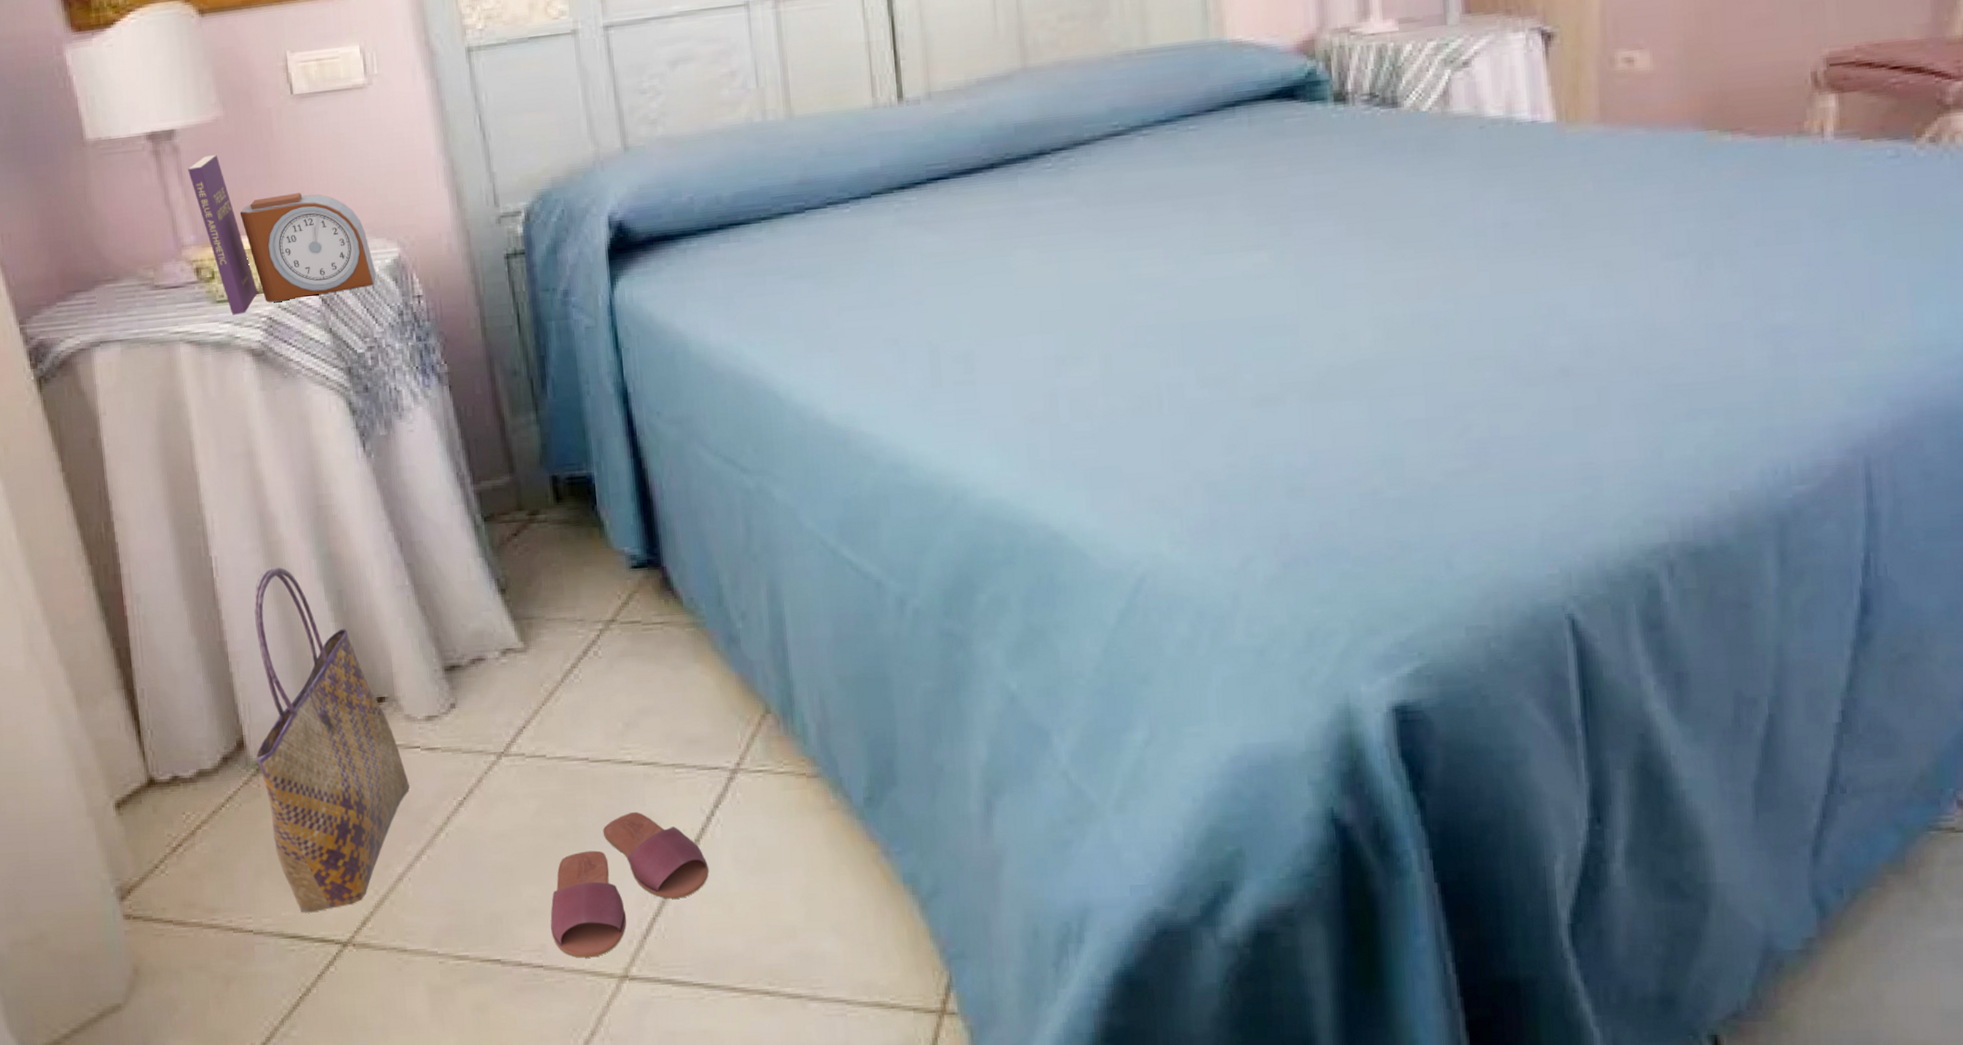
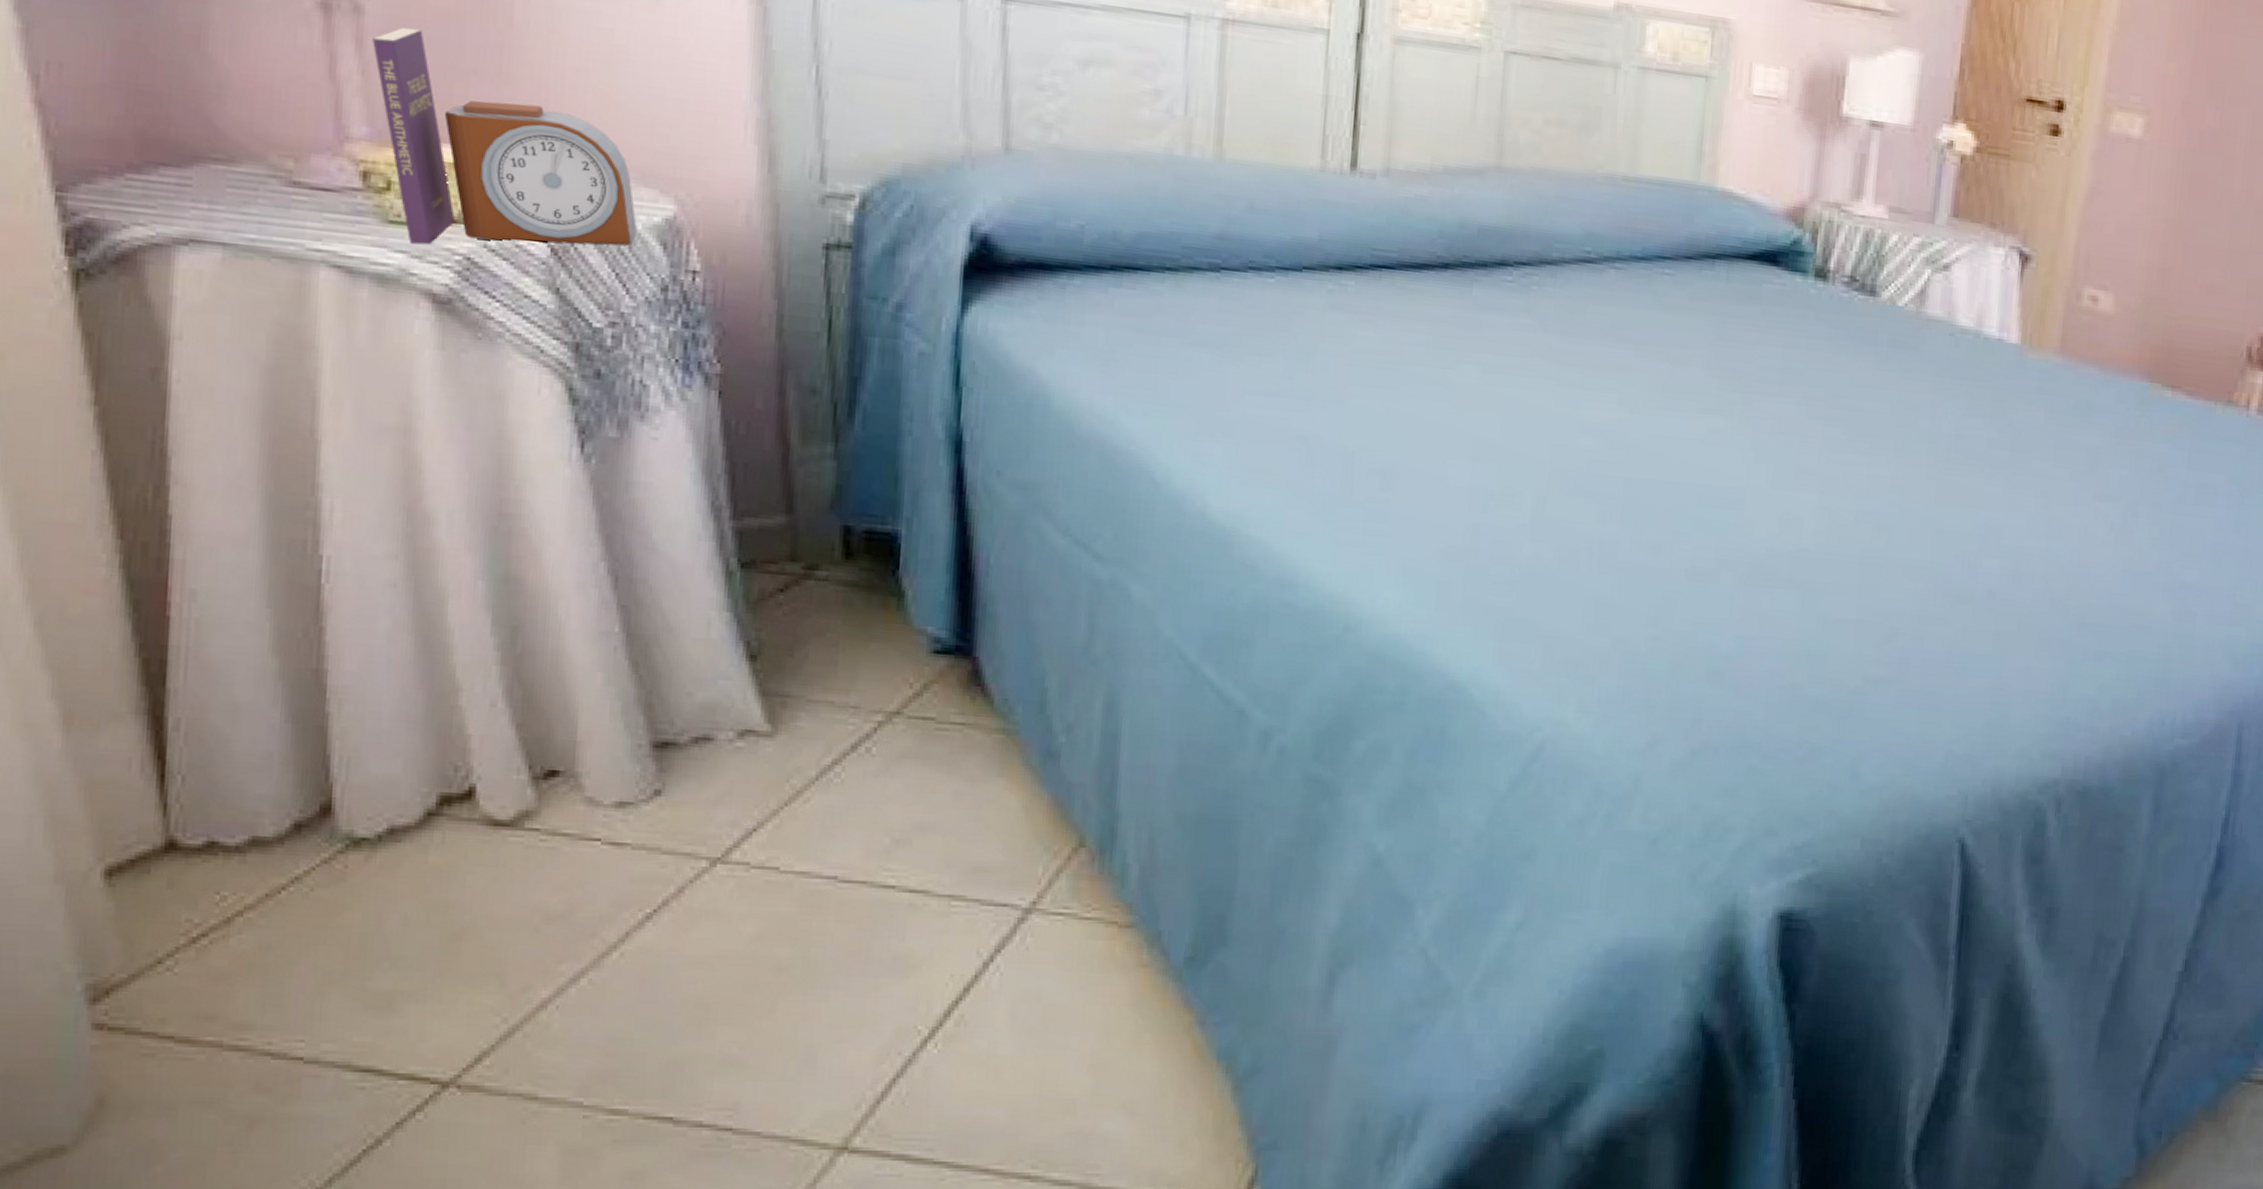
tote bag: present [254,567,410,913] -> none [347,582,577,1041]
slippers: present [550,811,709,958] -> none [751,947,976,1122]

